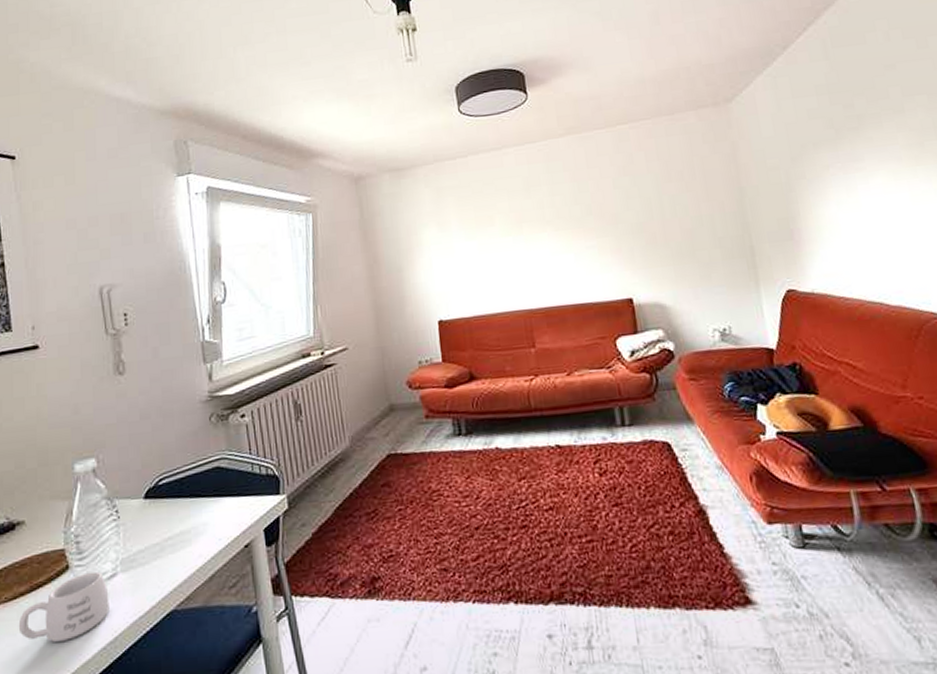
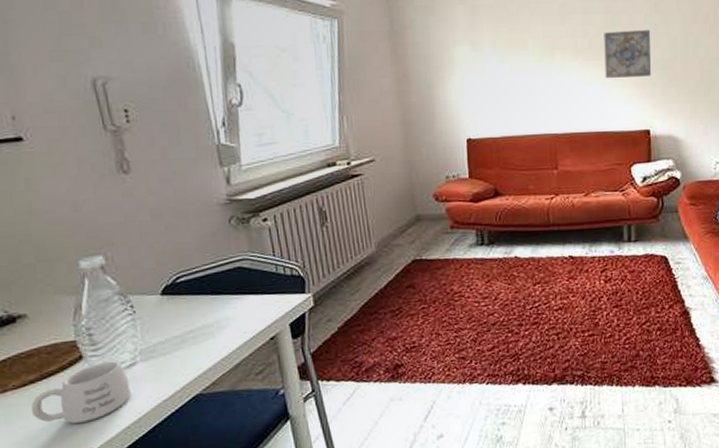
wall art: none [572,193,627,248] -> present [604,29,651,79]

